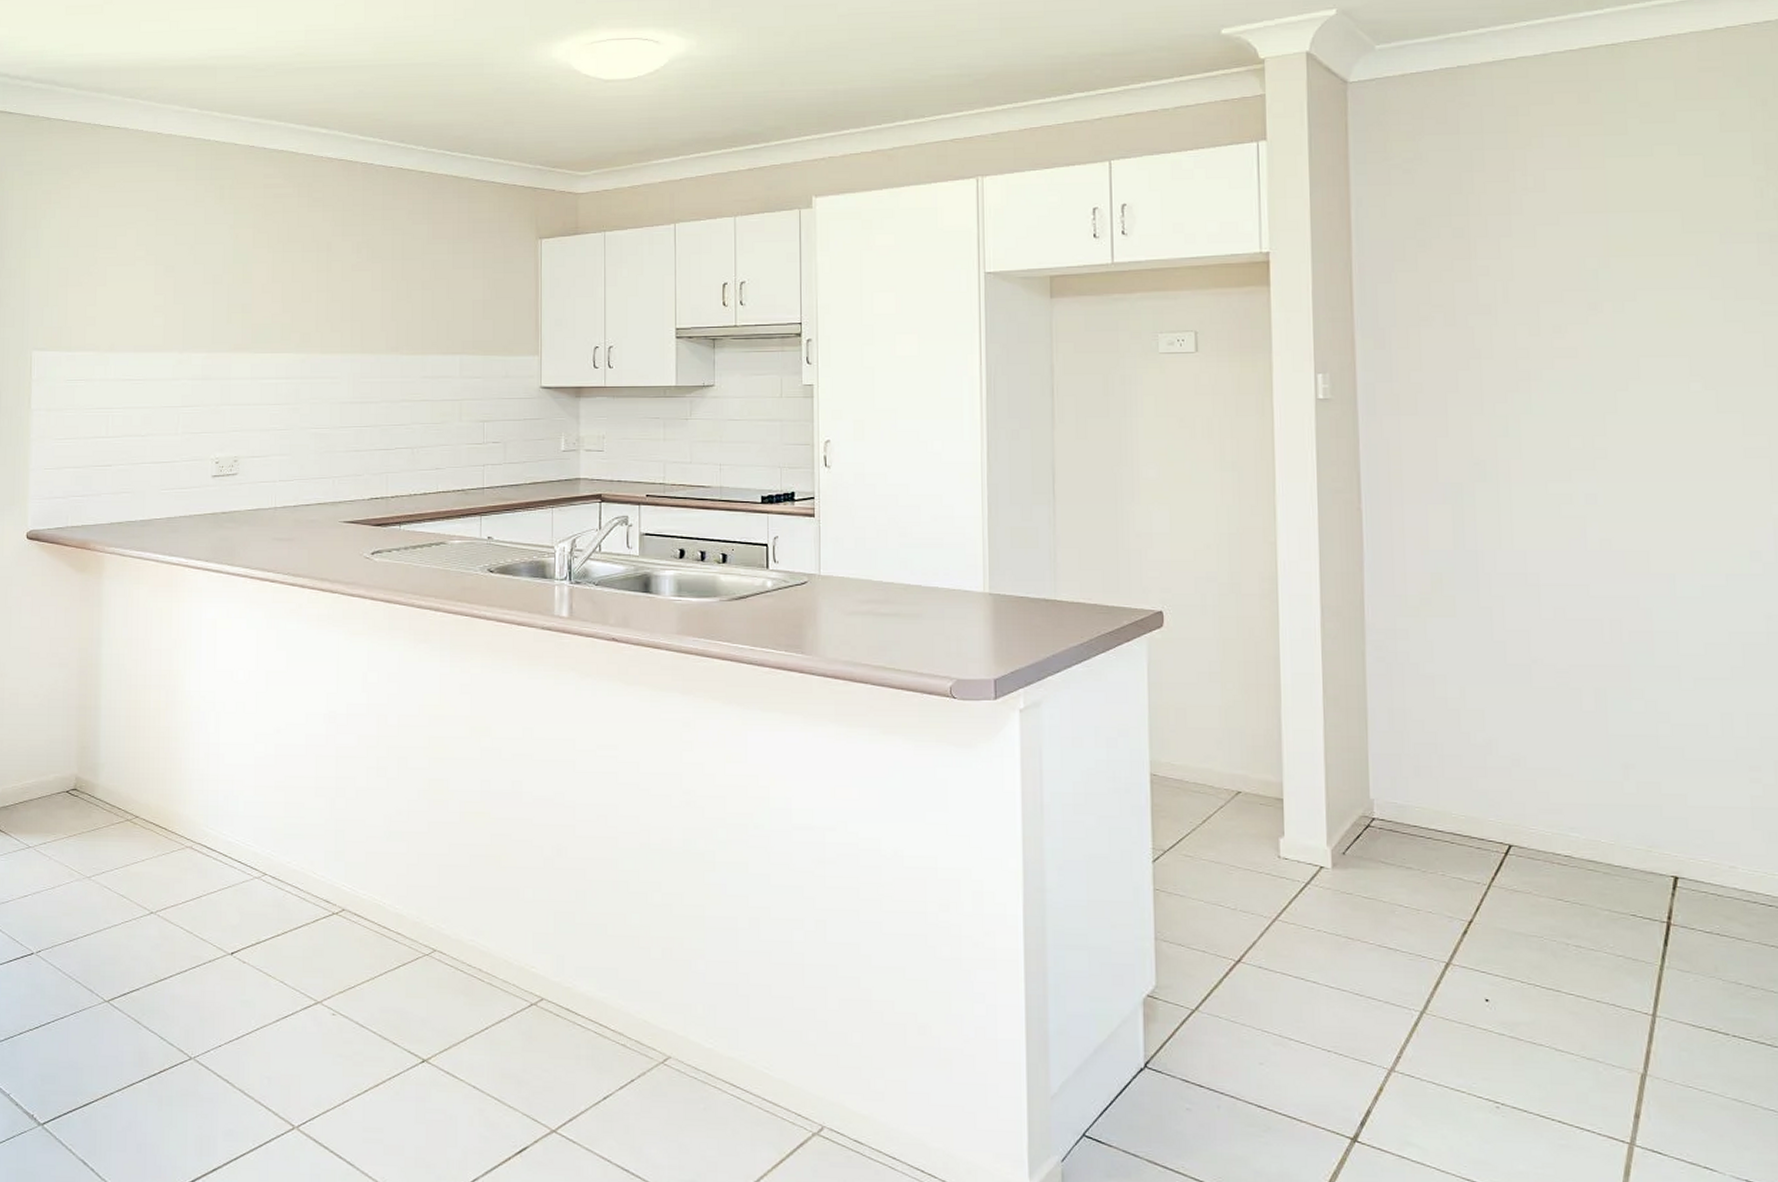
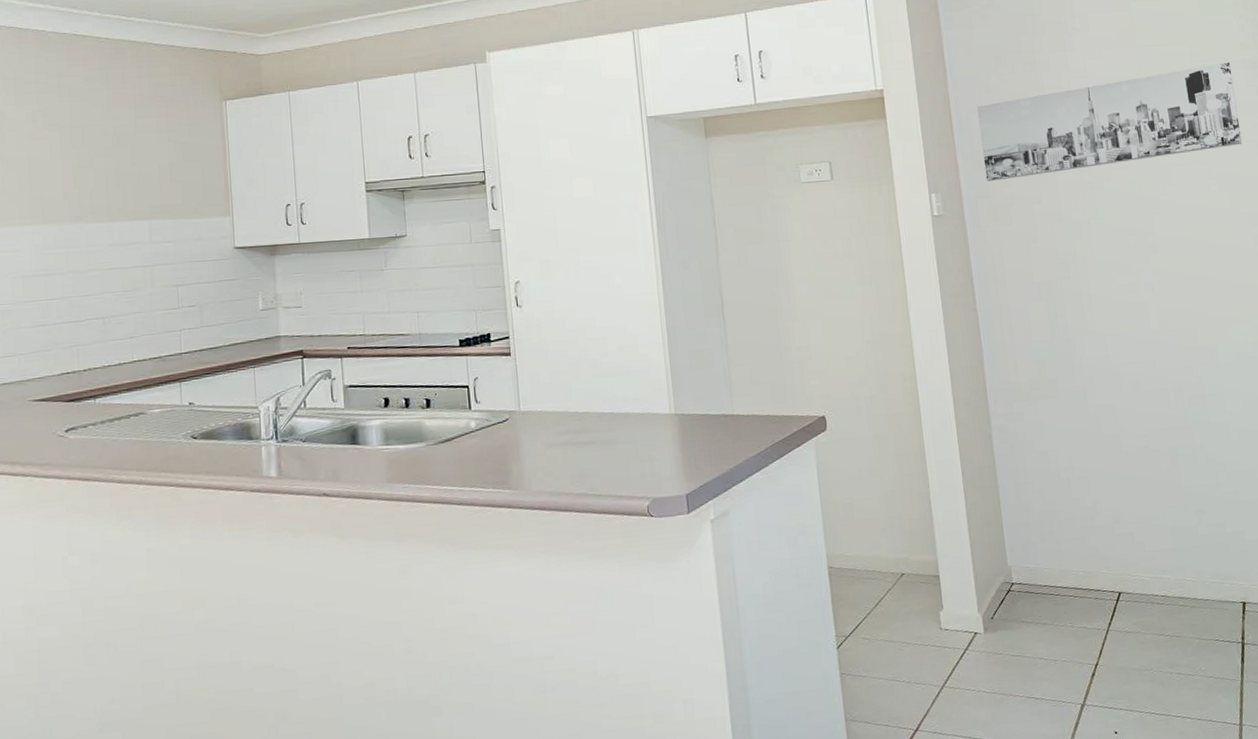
wall art: none [1386,234,1743,363] -> present [976,62,1243,181]

